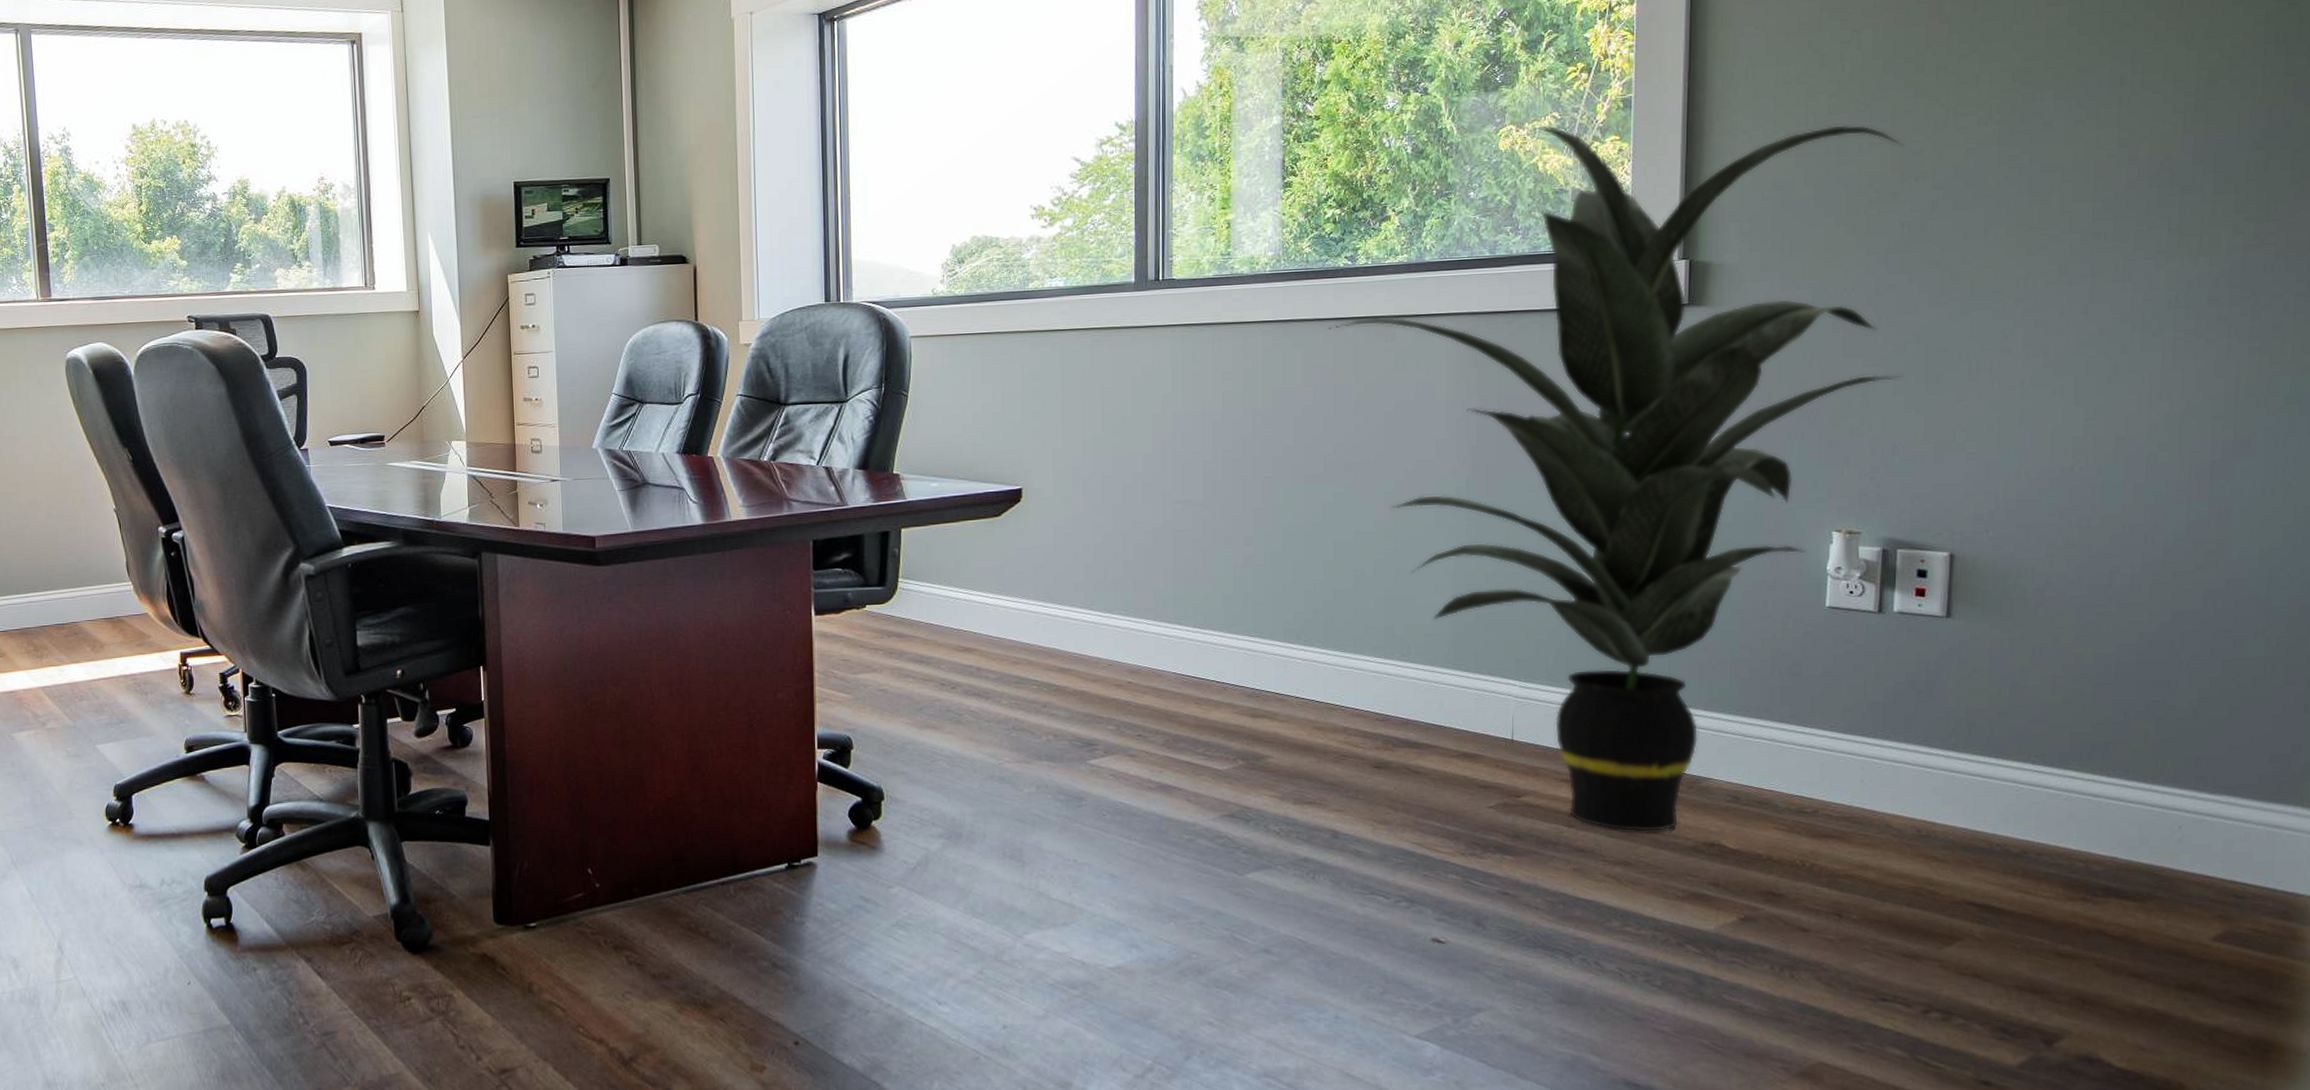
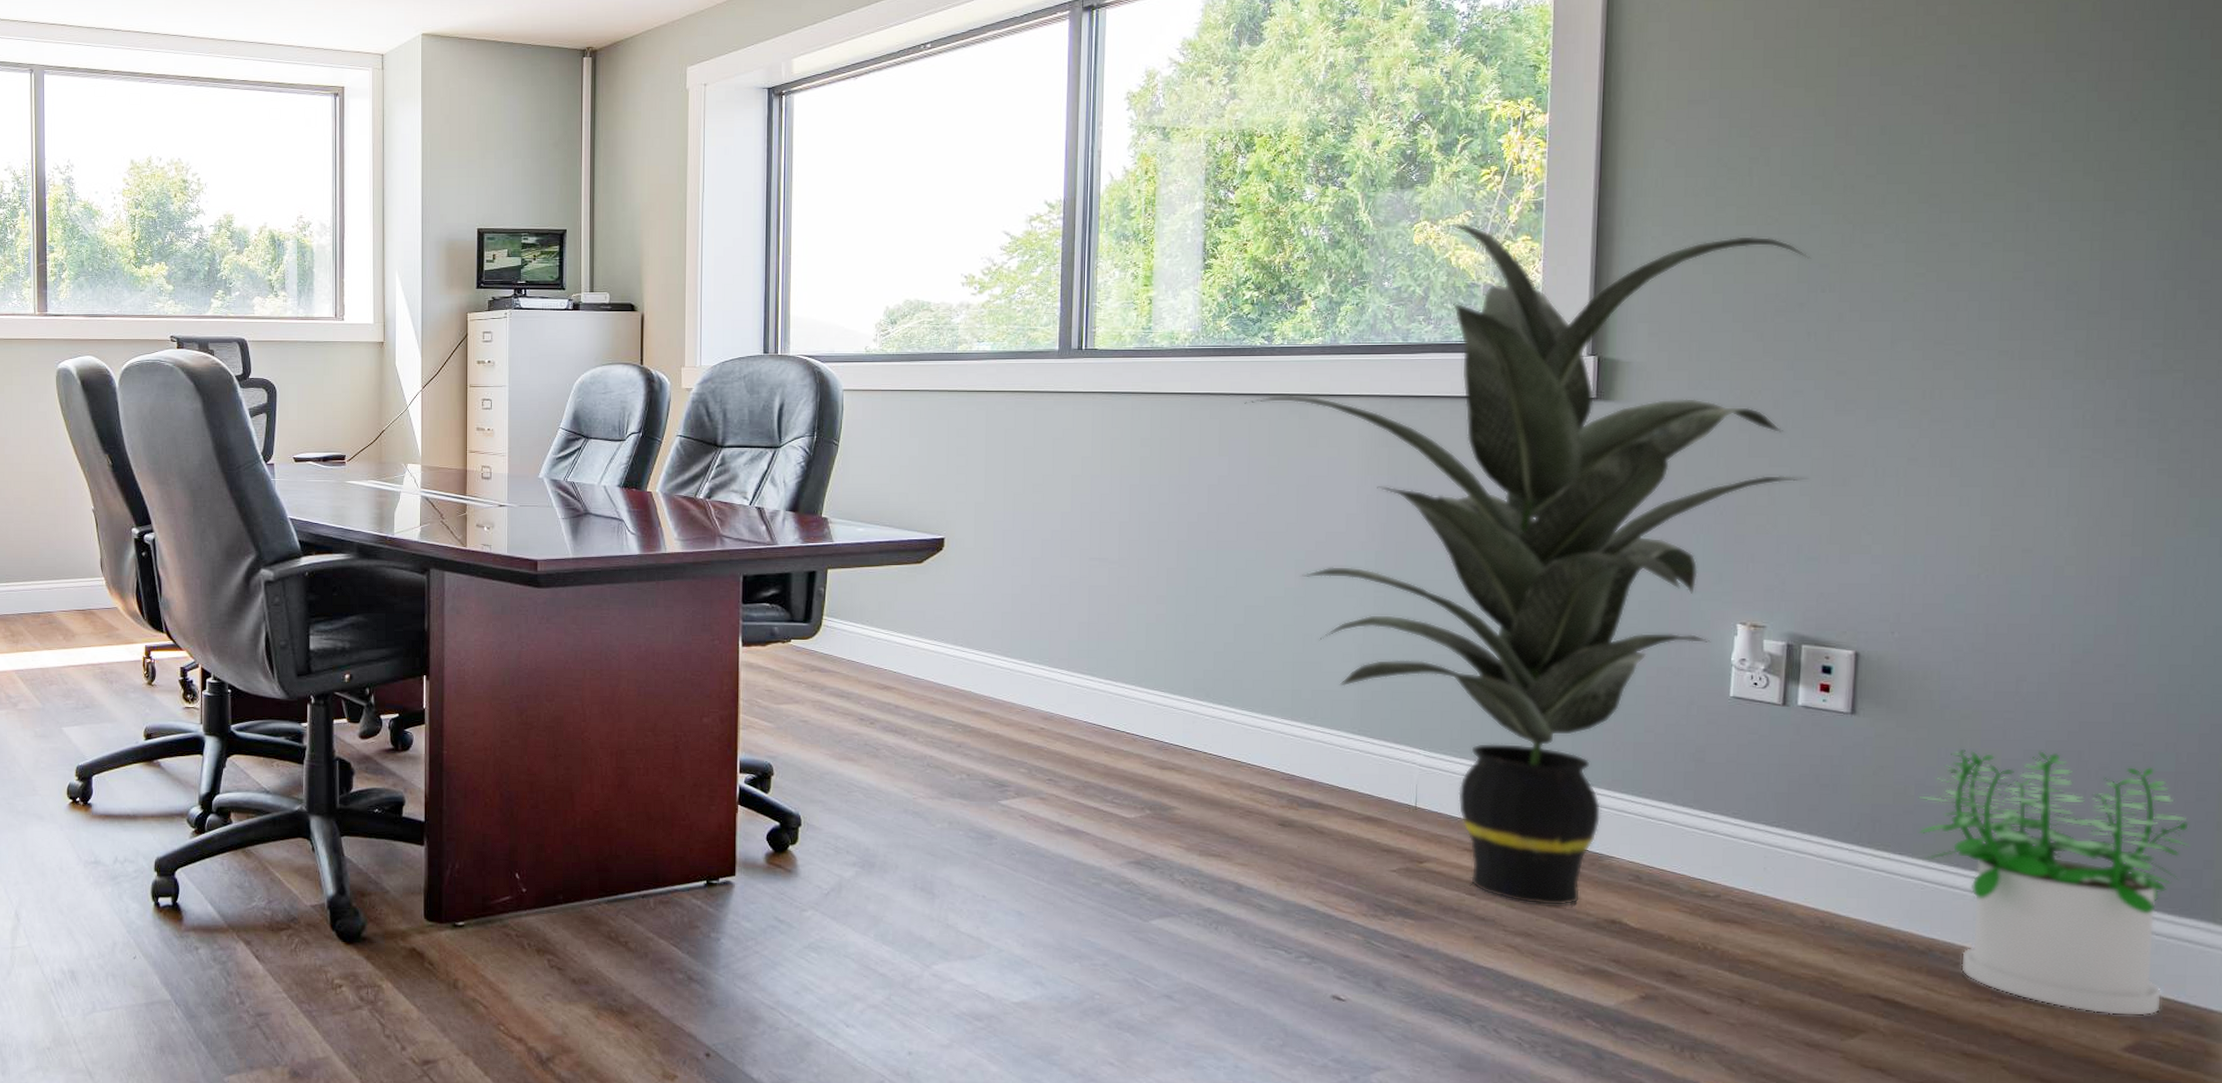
potted plant: none [2013,644,2279,906] -> present [1918,748,2190,1017]

